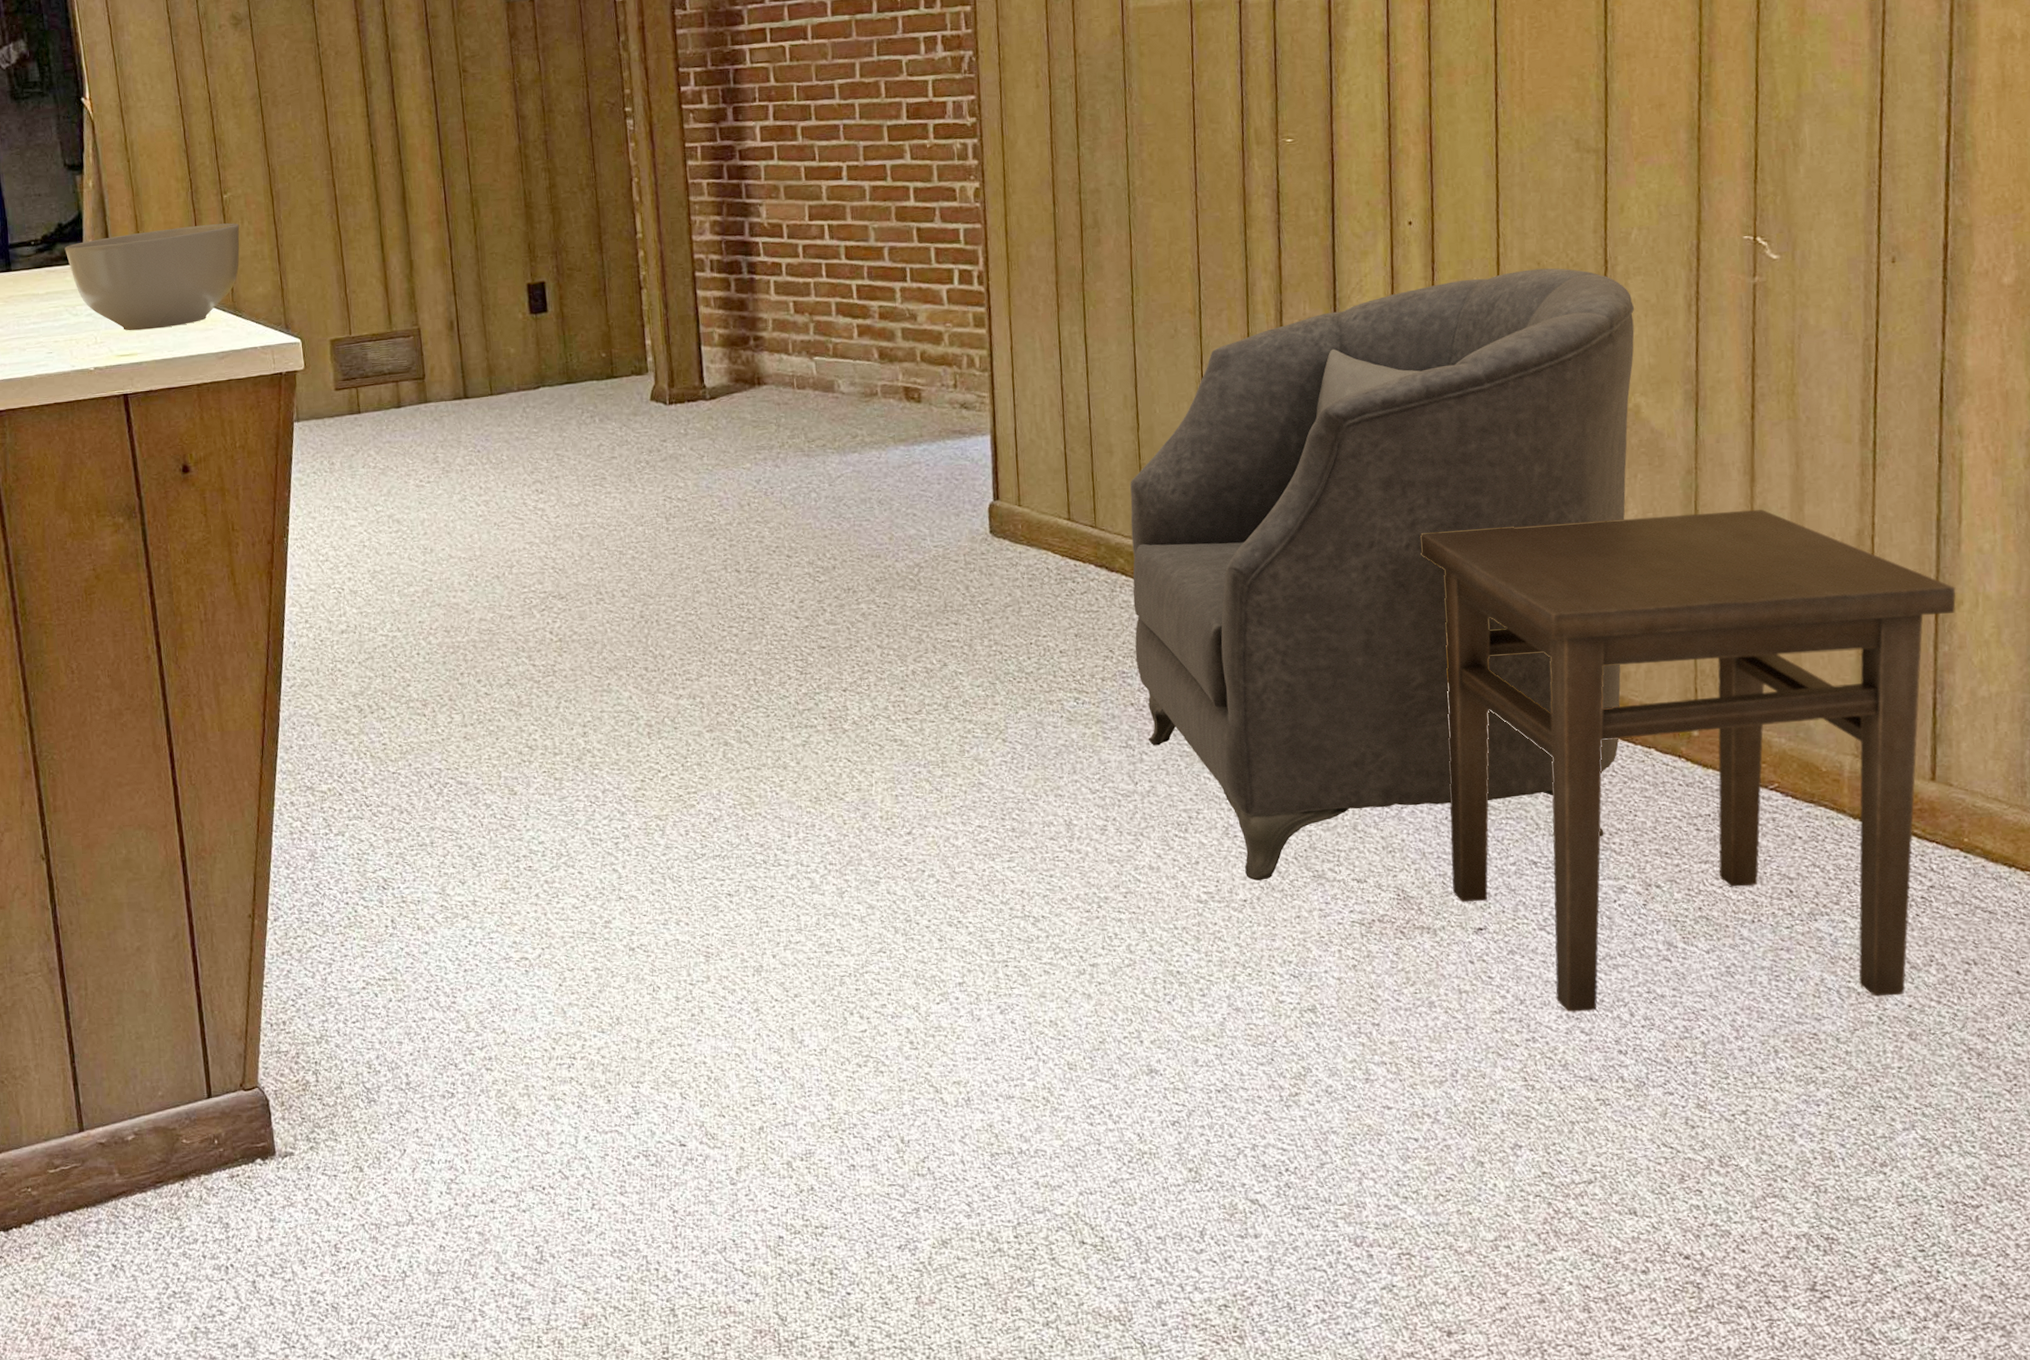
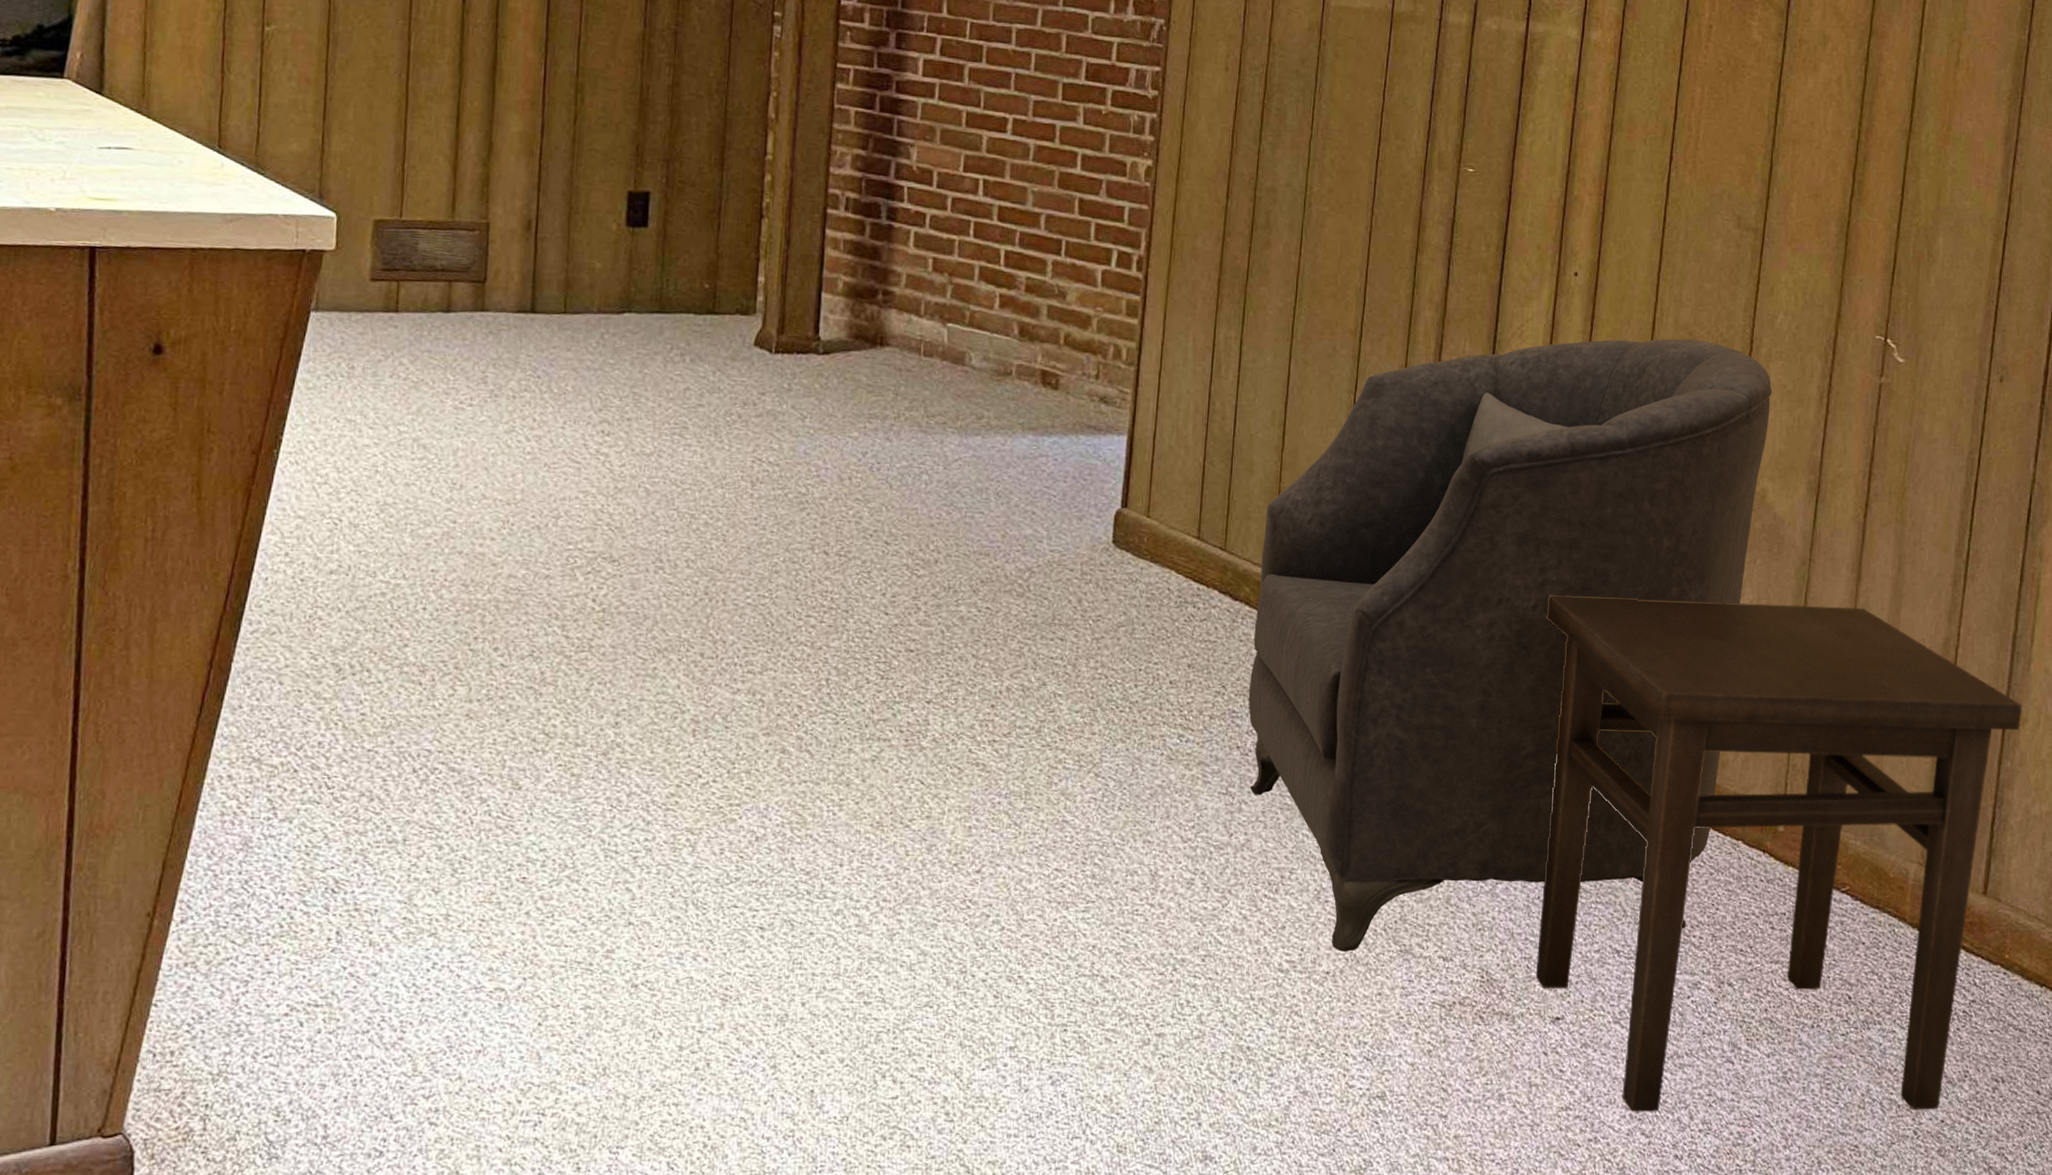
bowl: present [64,222,240,331] -> none [41,52,280,174]

